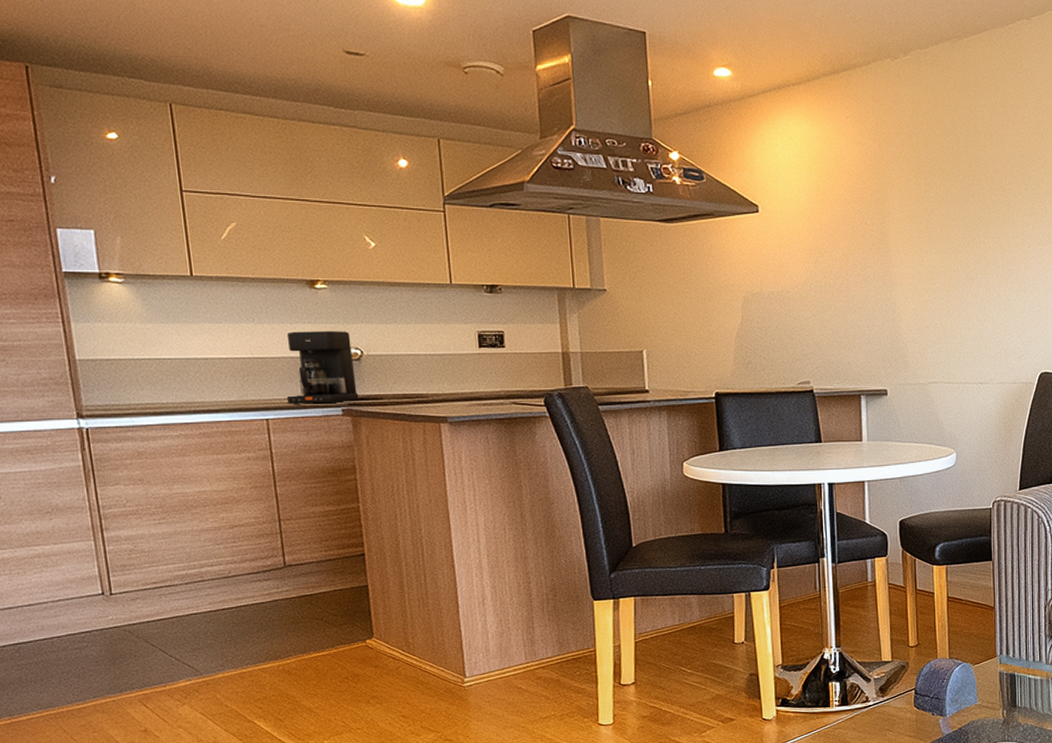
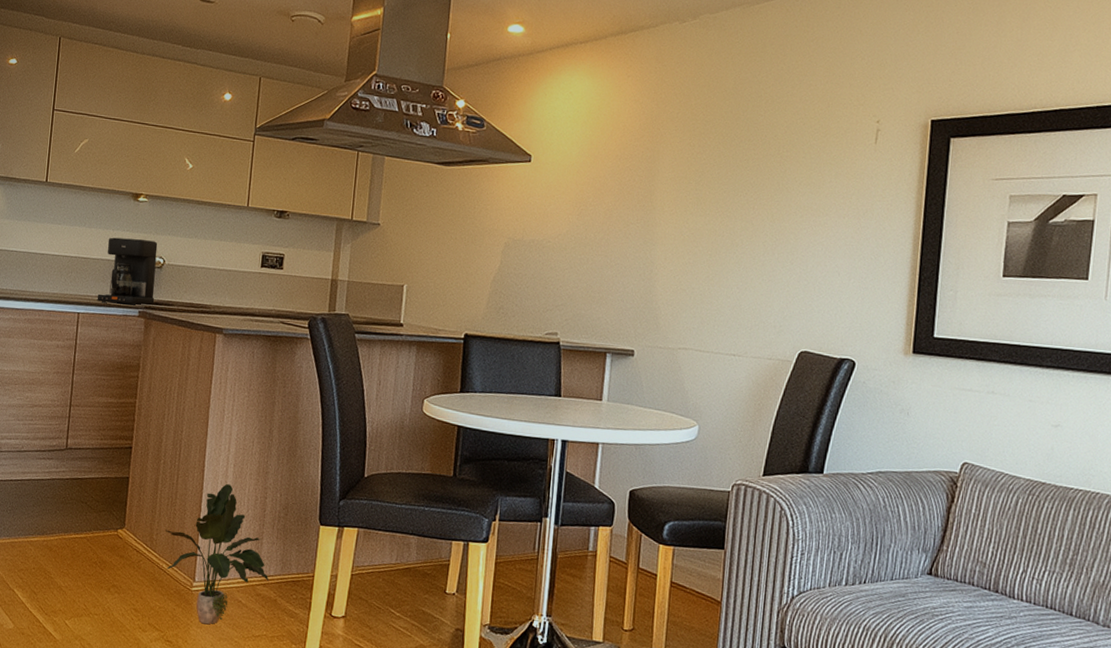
potted plant: none [421,574,548,717] -> present [165,483,269,625]

